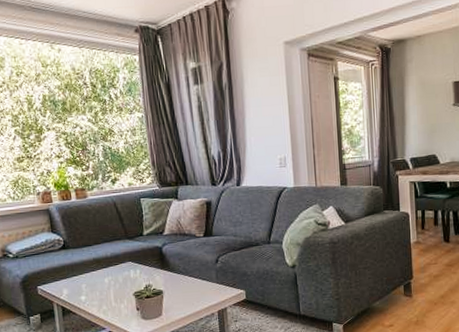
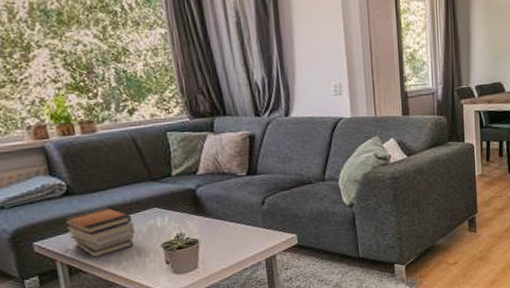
book stack: none [60,260,113,301] -> present [64,207,135,258]

